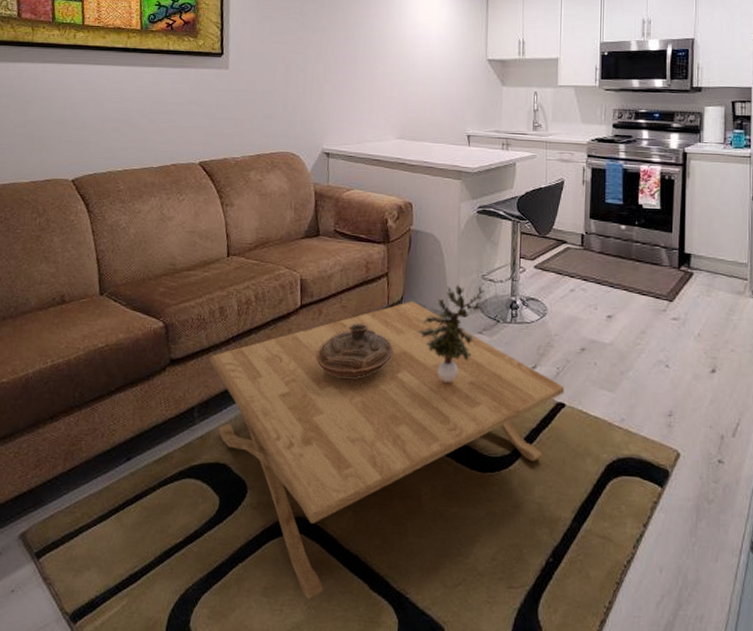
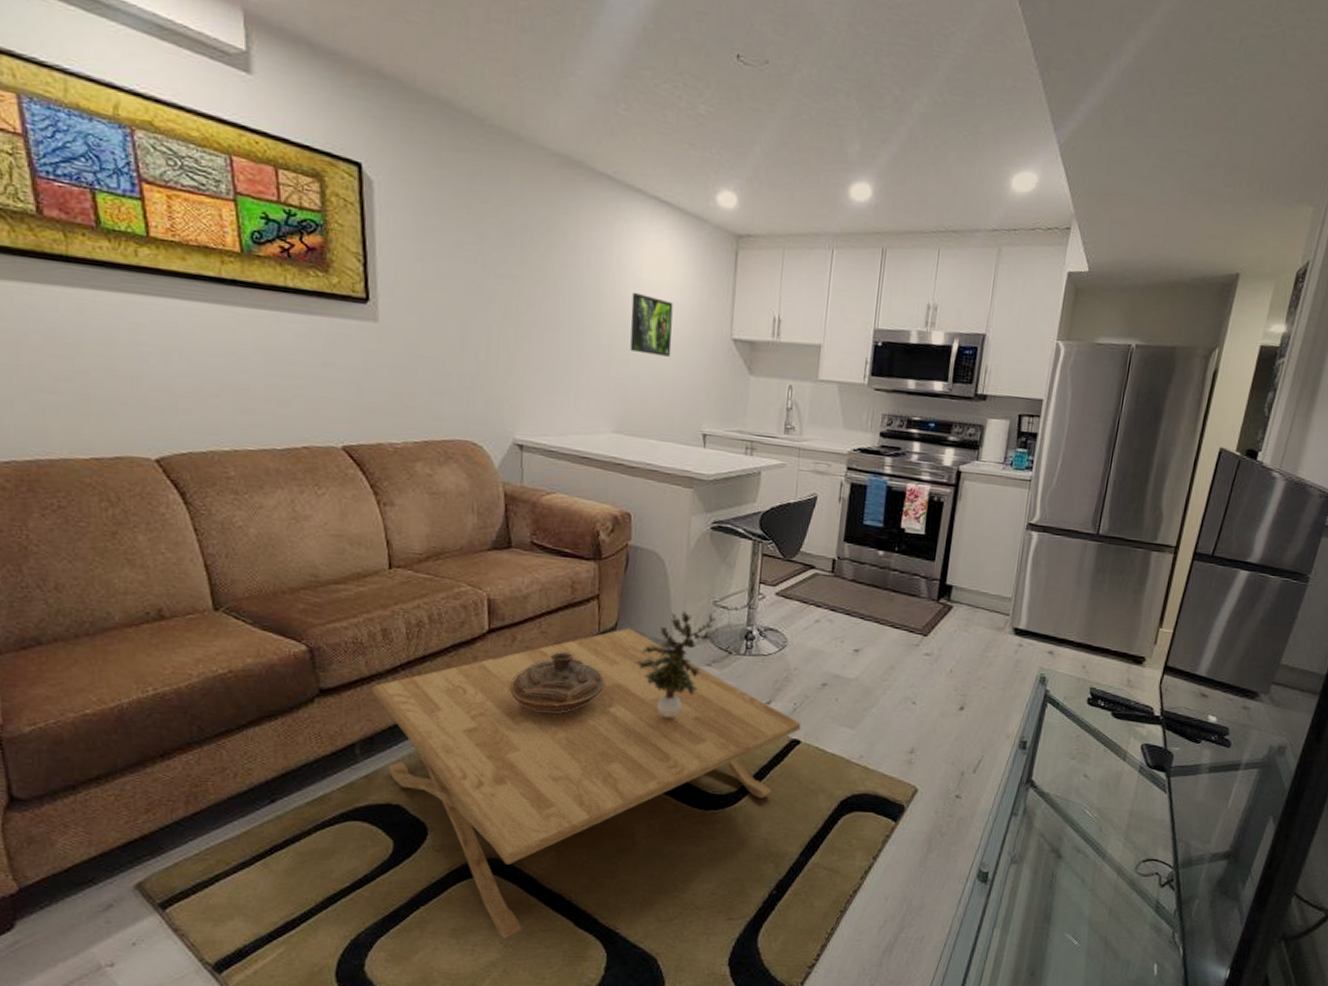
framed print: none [409,31,441,77] -> present [630,292,673,357]

